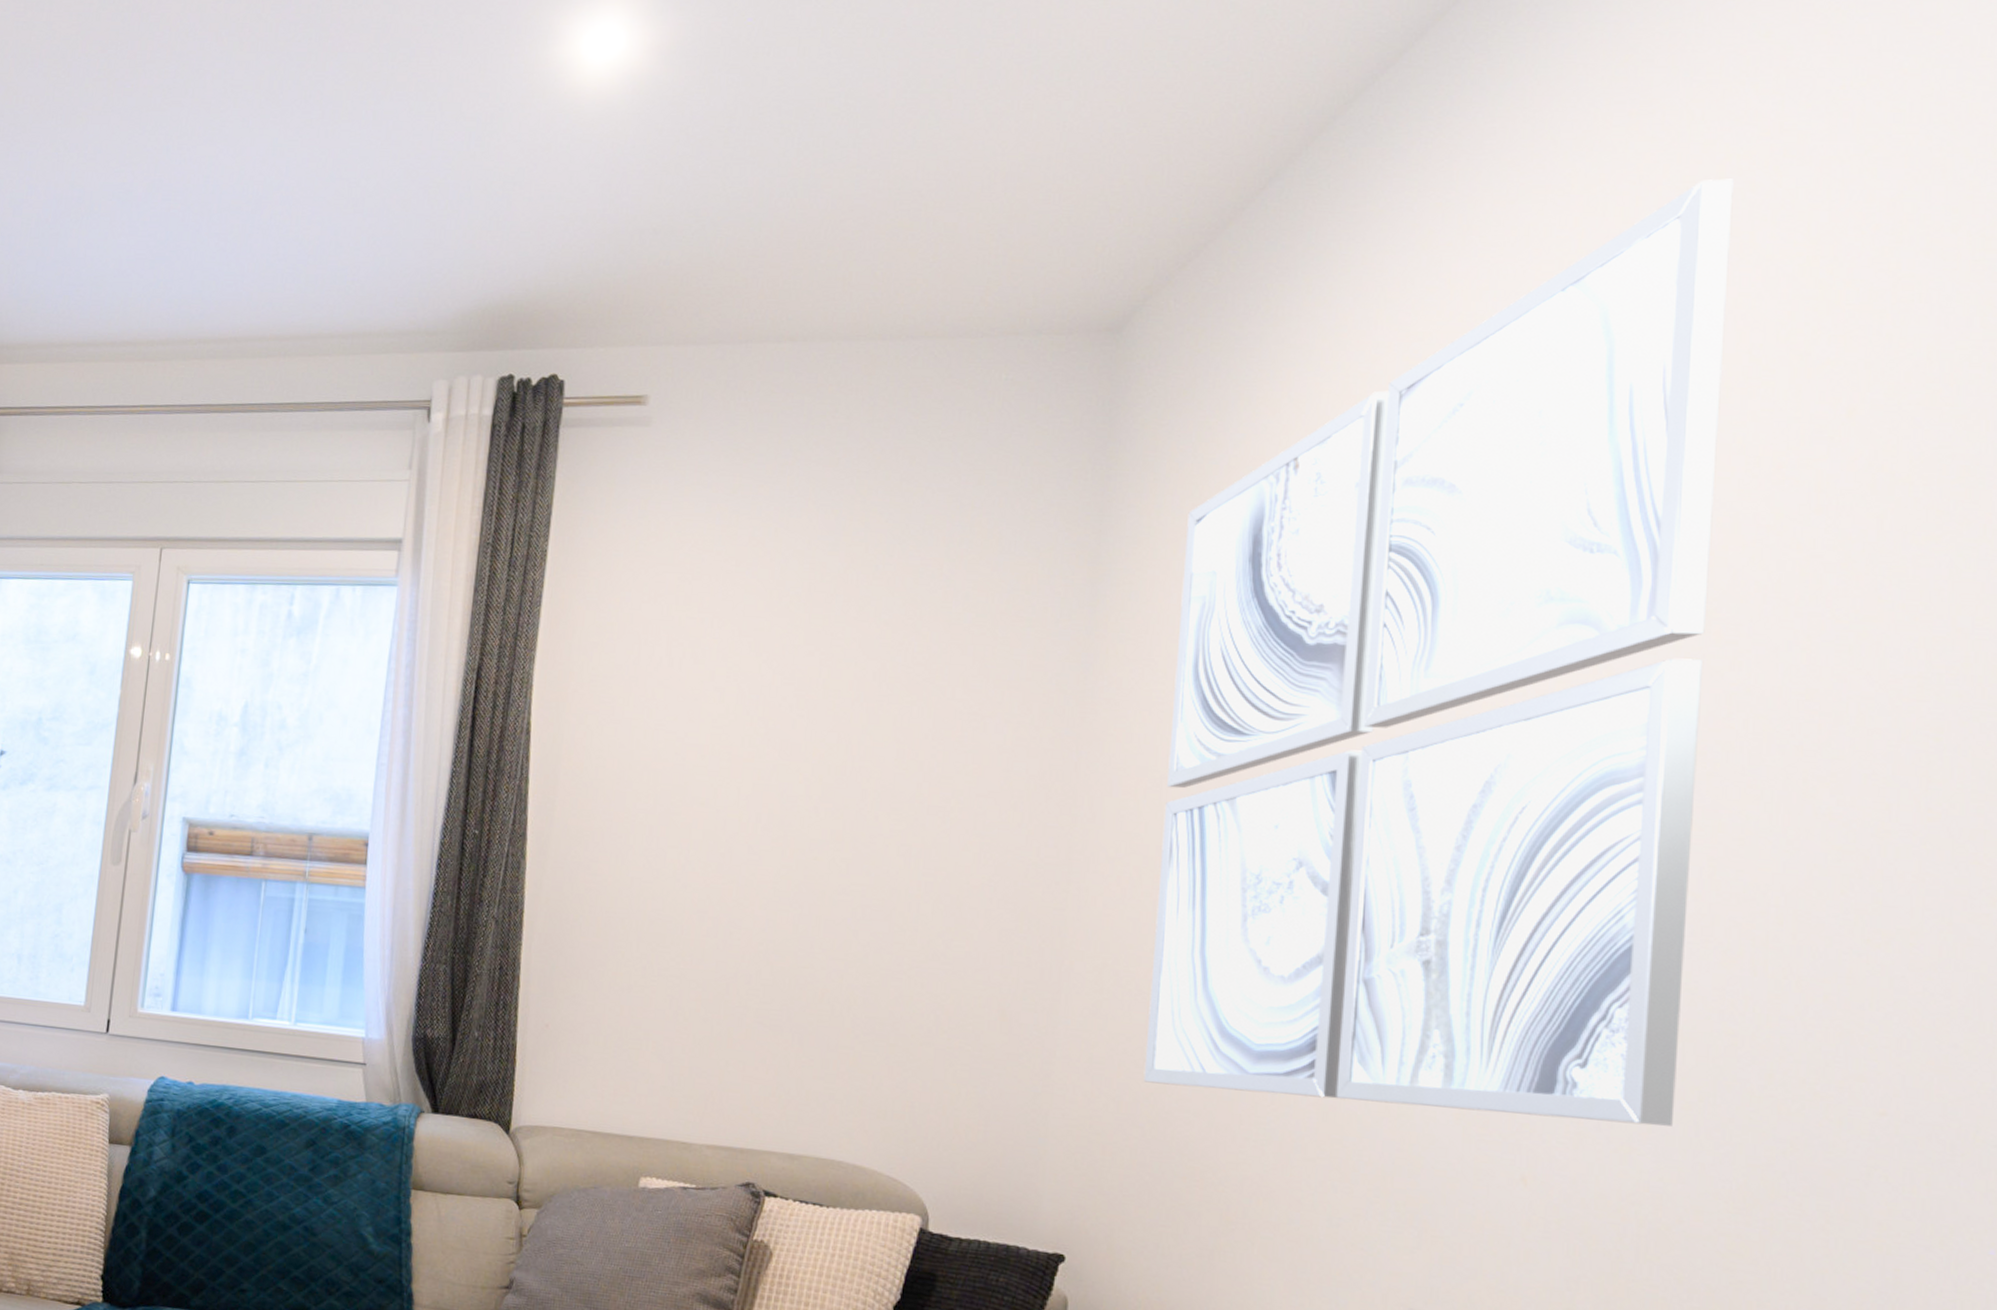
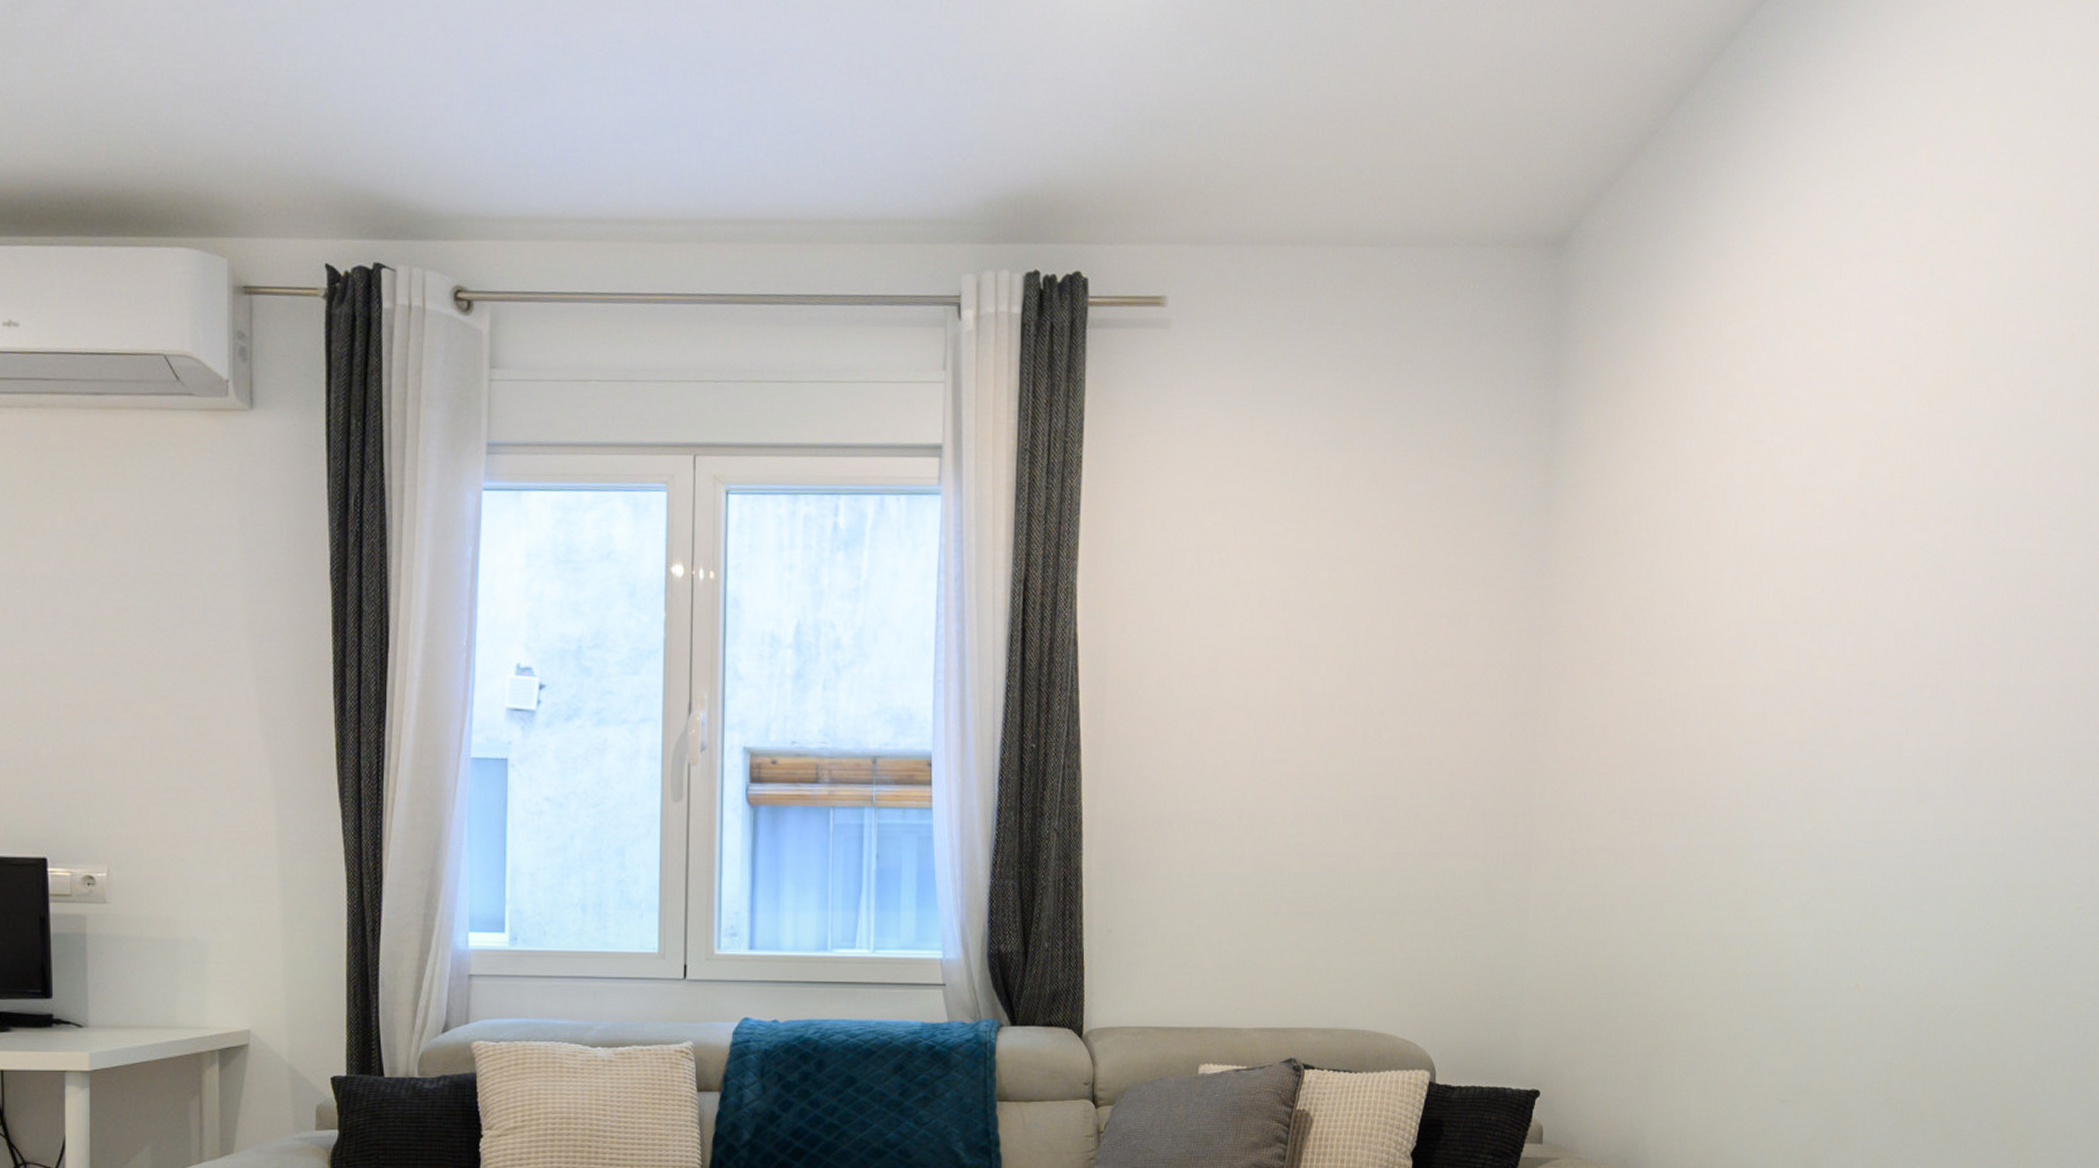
wall art: present [1143,179,1734,1126] -> none [1594,127,2001,935]

